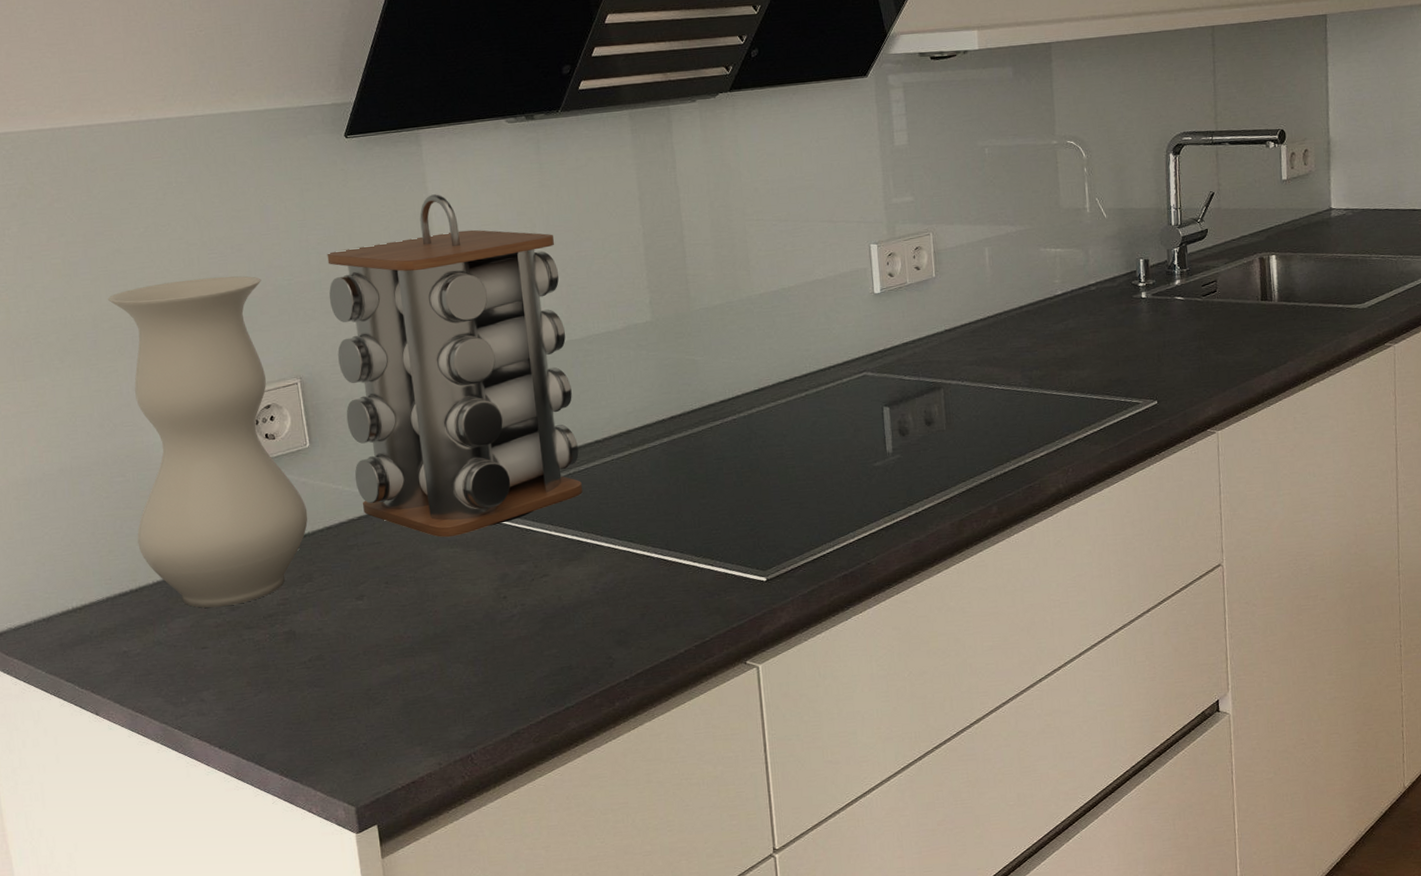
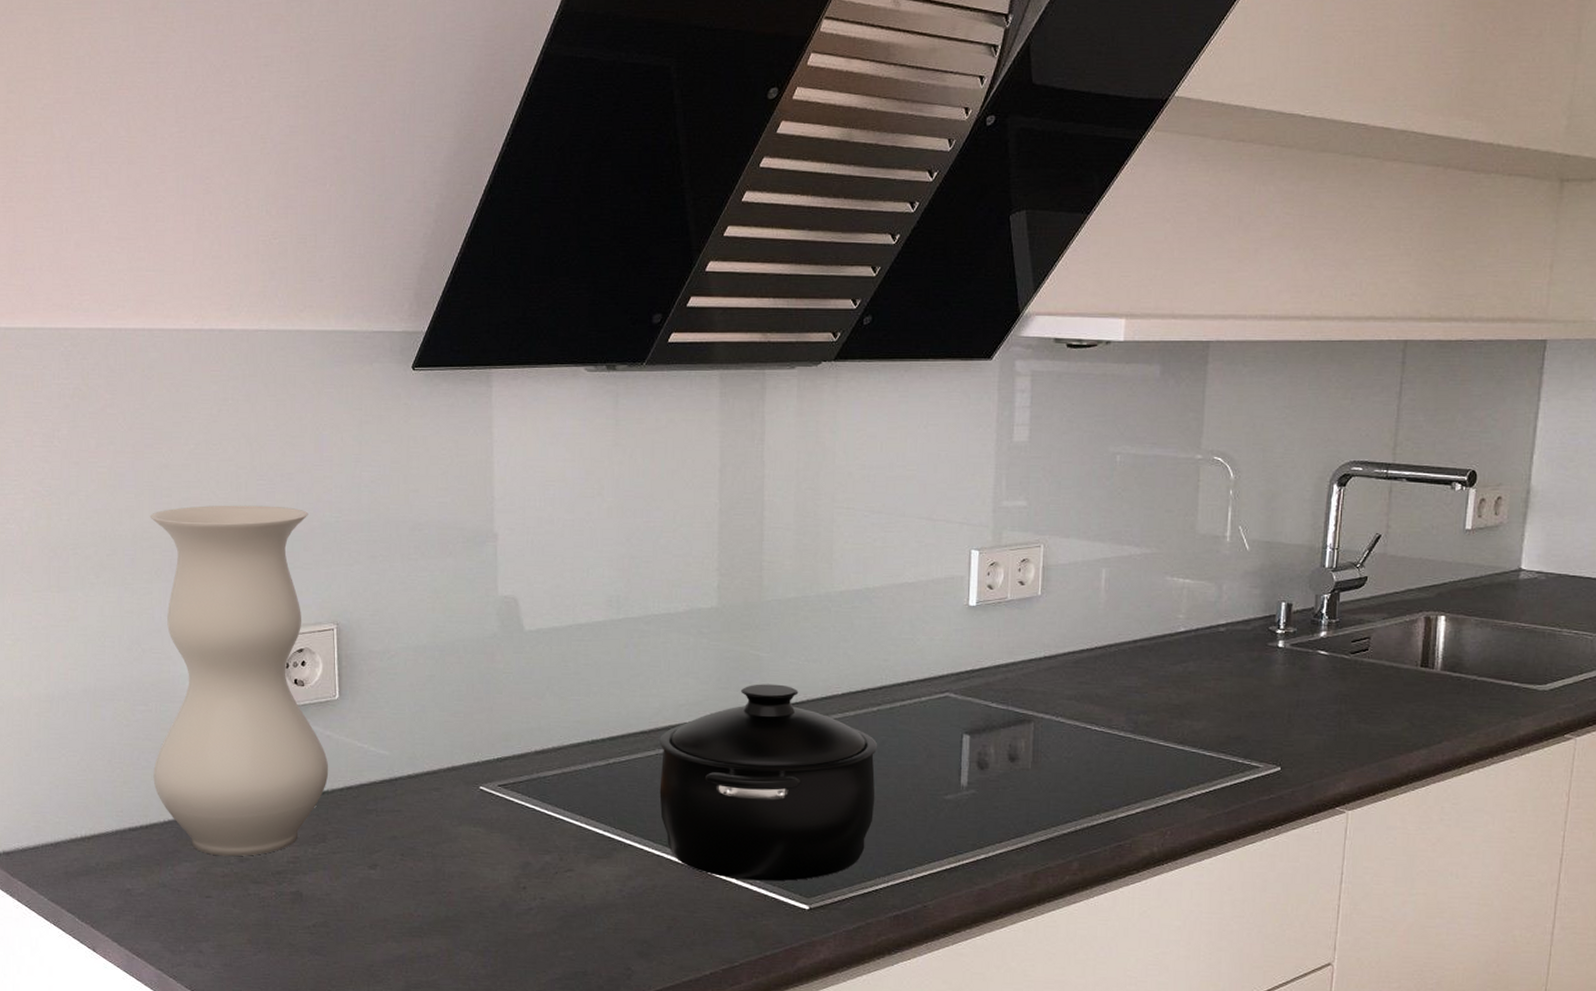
spice rack: present [327,194,583,537] -> none [376,441,623,815]
saucepan: none [613,383,814,563] -> present [659,684,878,881]

